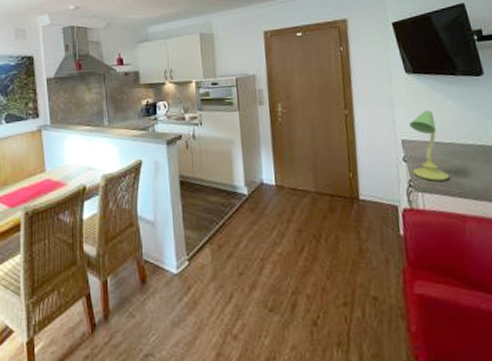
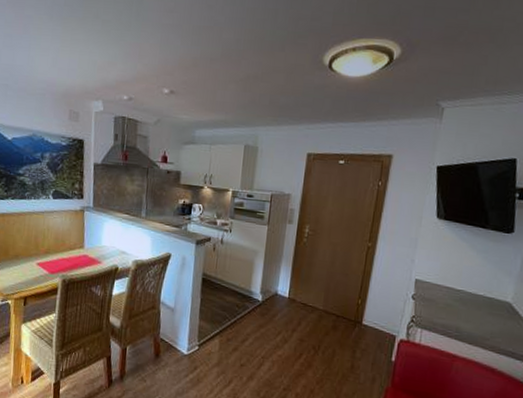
table lamp: present [409,110,449,181] -> none [417,256,453,322]

